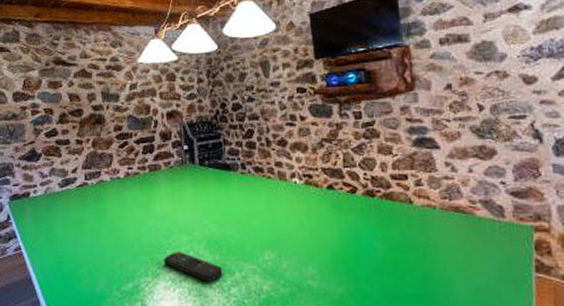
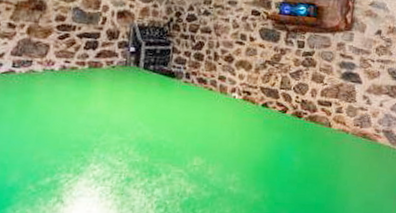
remote control: present [164,251,223,283] -> none [89,150,150,183]

